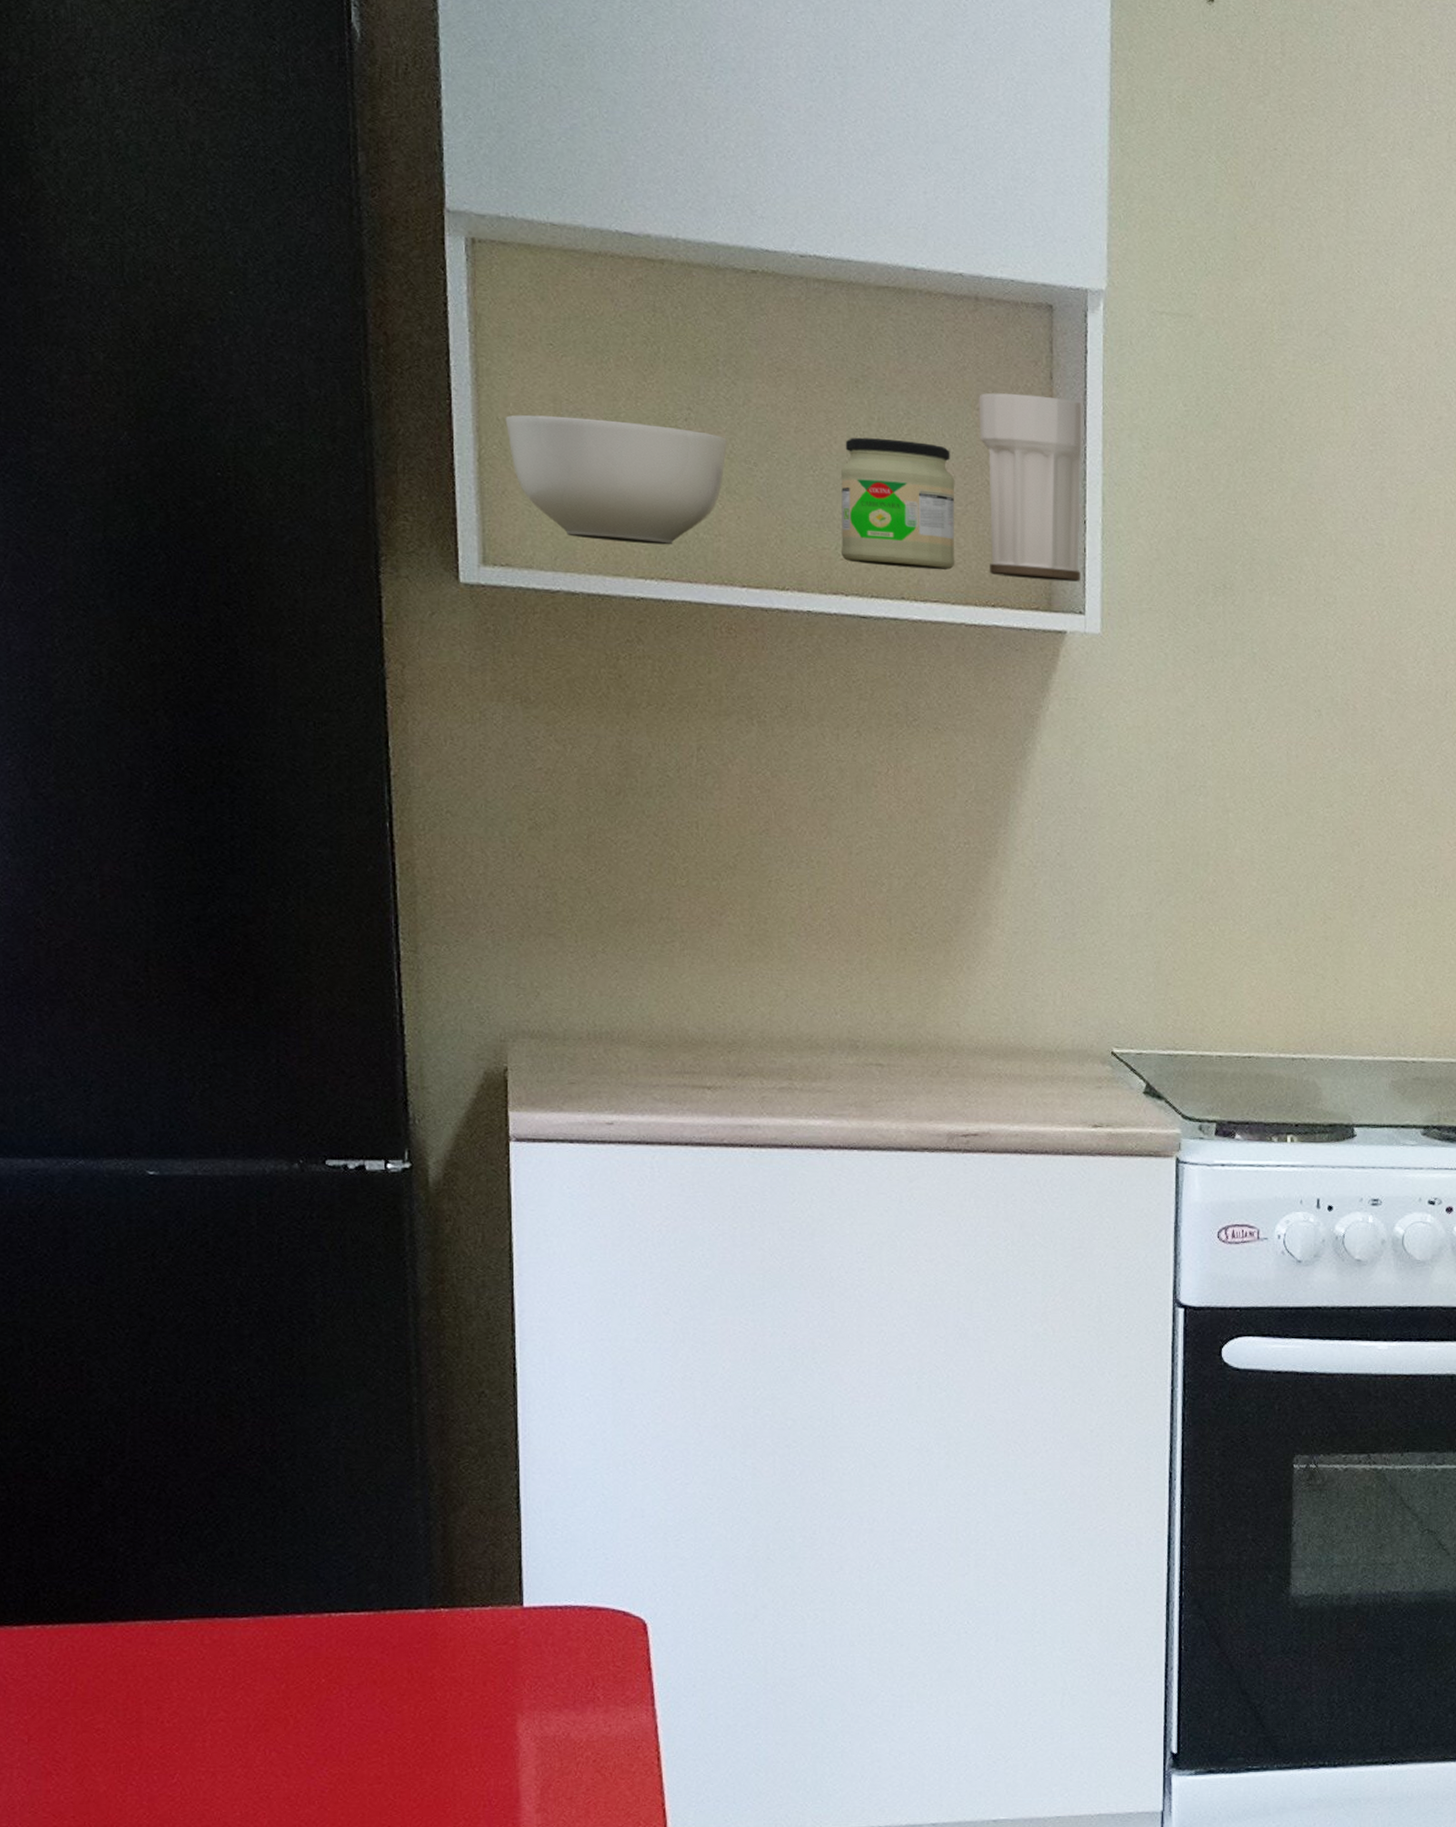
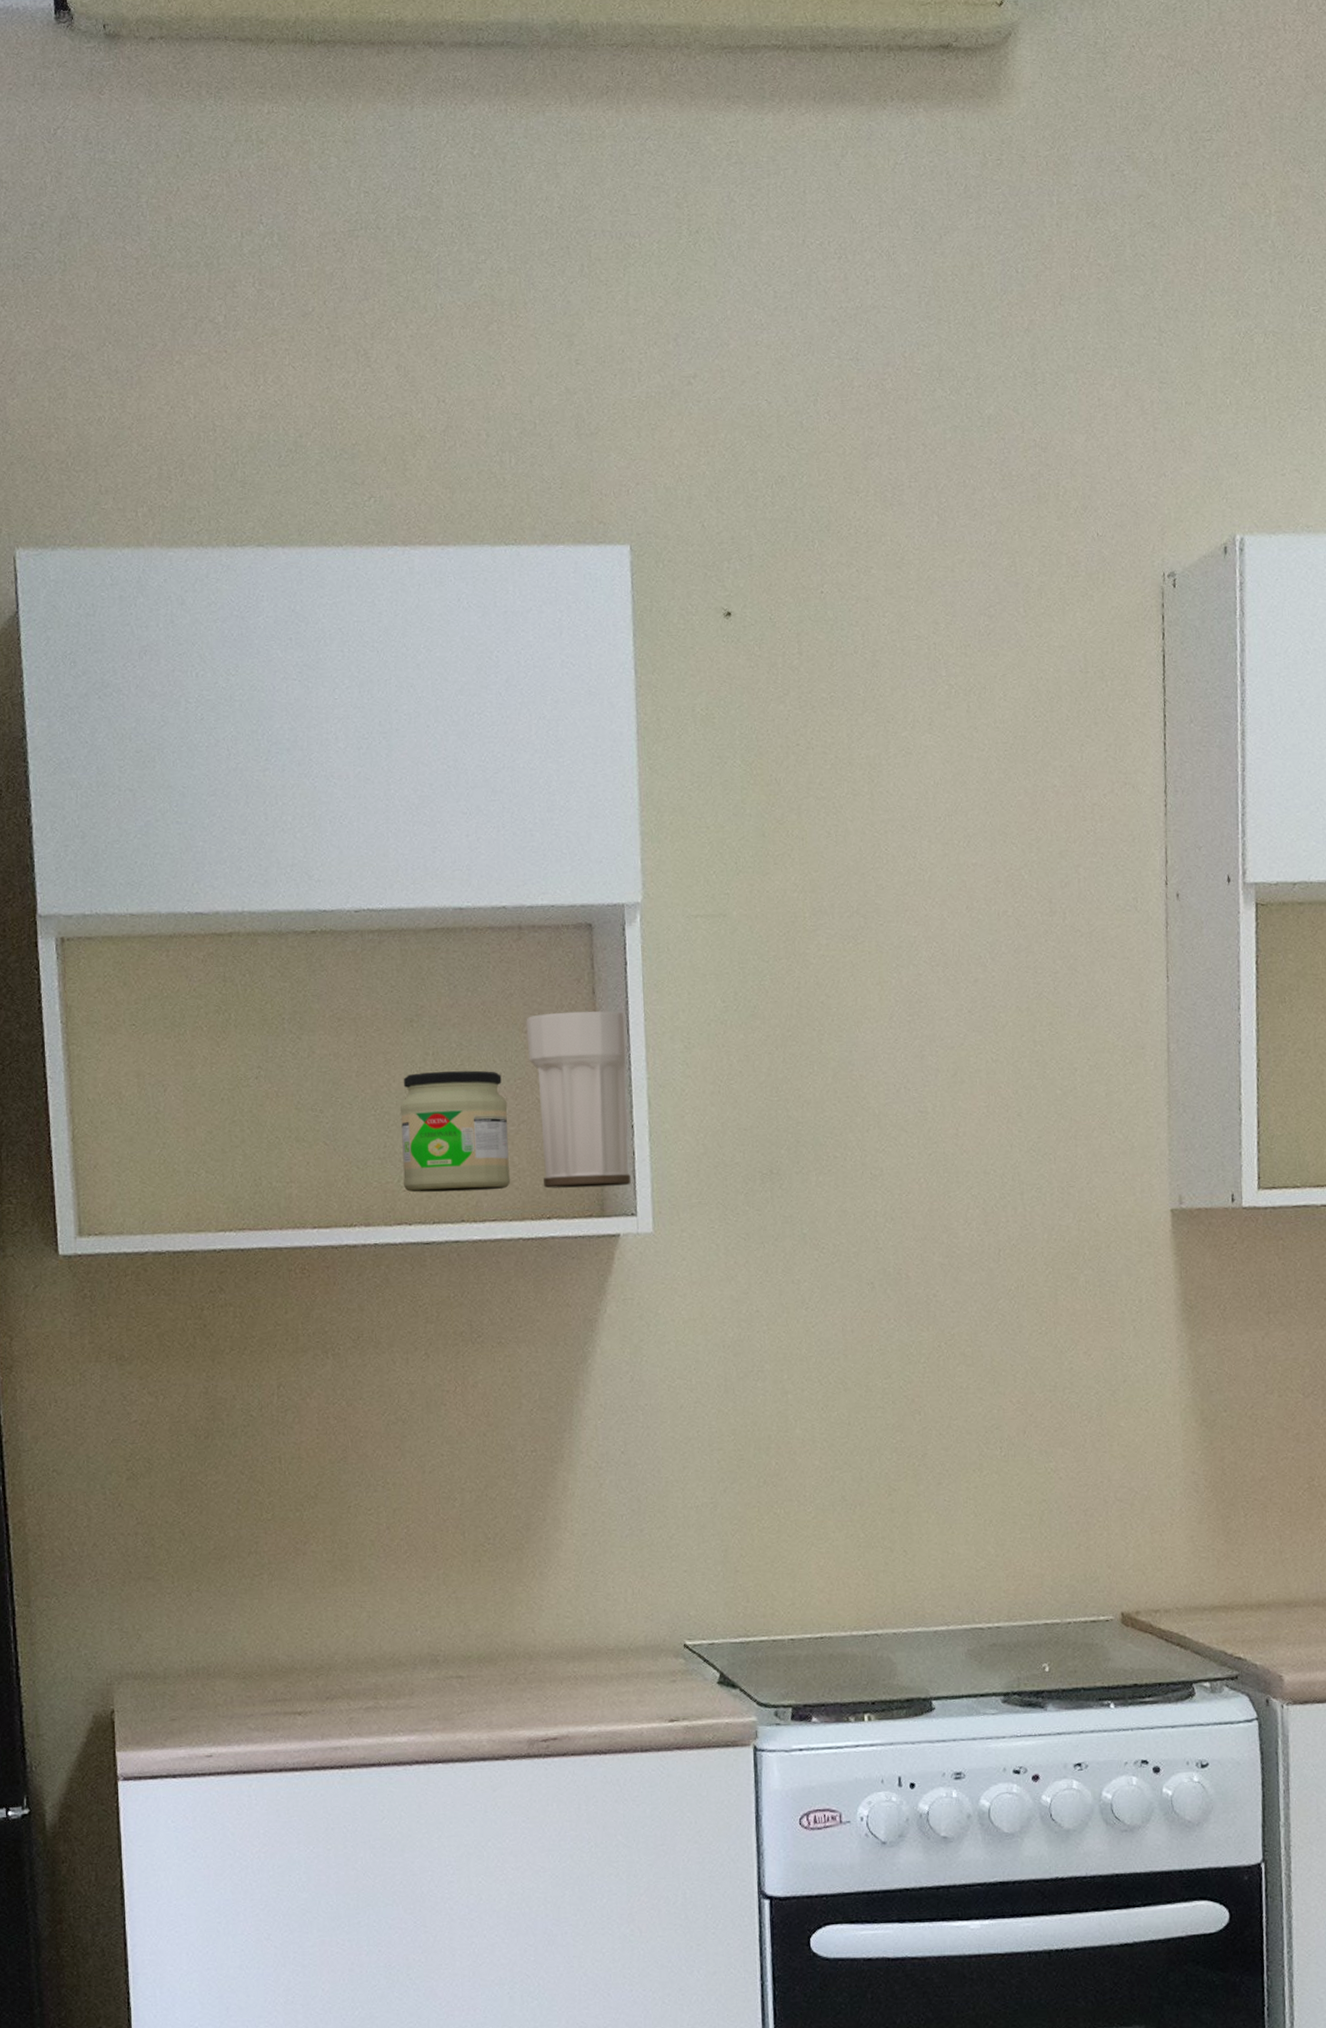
bowl: present [505,414,728,545] -> none [95,1086,296,1201]

